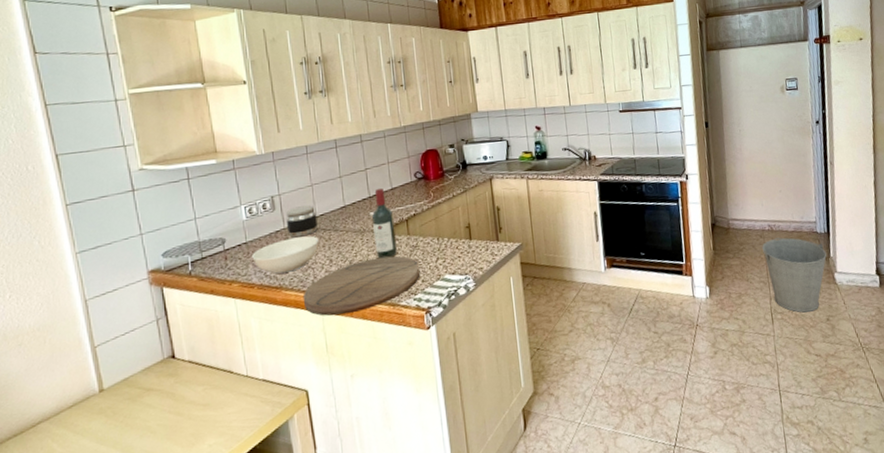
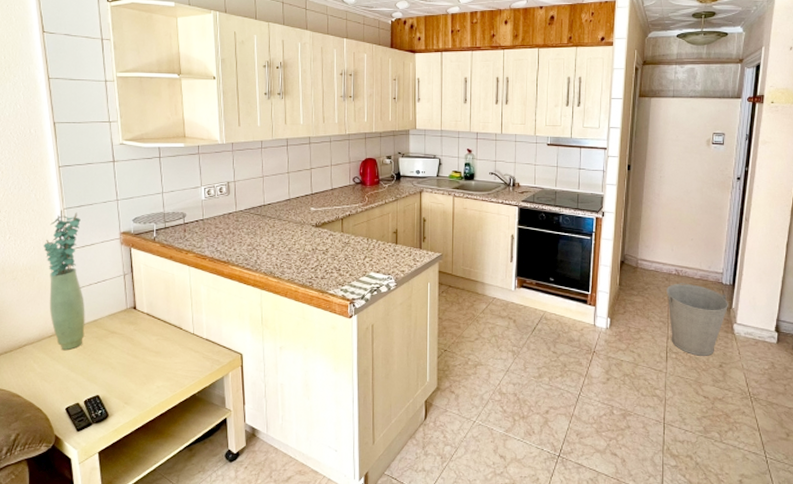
vase: none [54,254,114,422] -> present [43,210,85,351]
bowl: present [252,236,319,274] -> none [207,221,264,250]
jar: present [286,205,318,238] -> none [238,194,265,221]
cutting board: present [302,255,421,317] -> none [246,248,349,294]
wine bottle: present [371,188,398,259] -> none [311,187,332,250]

